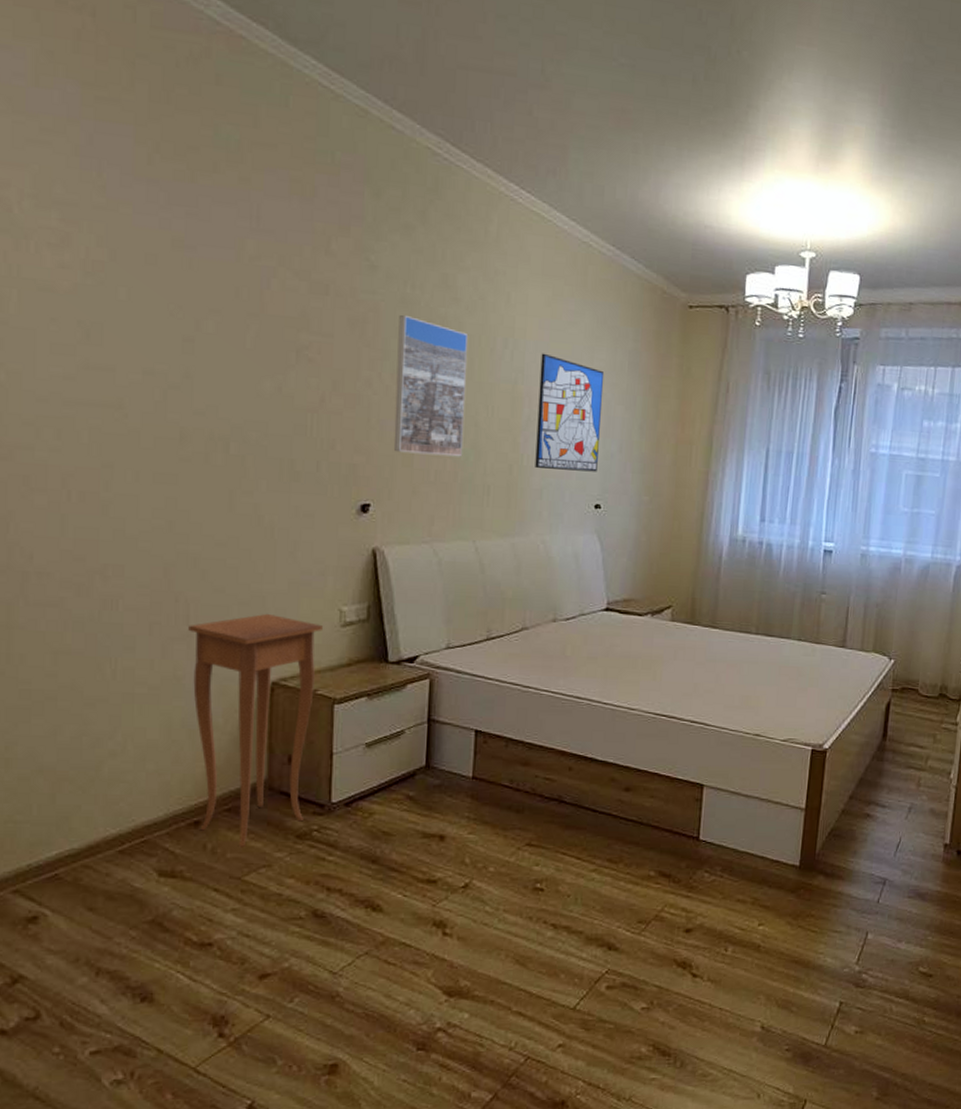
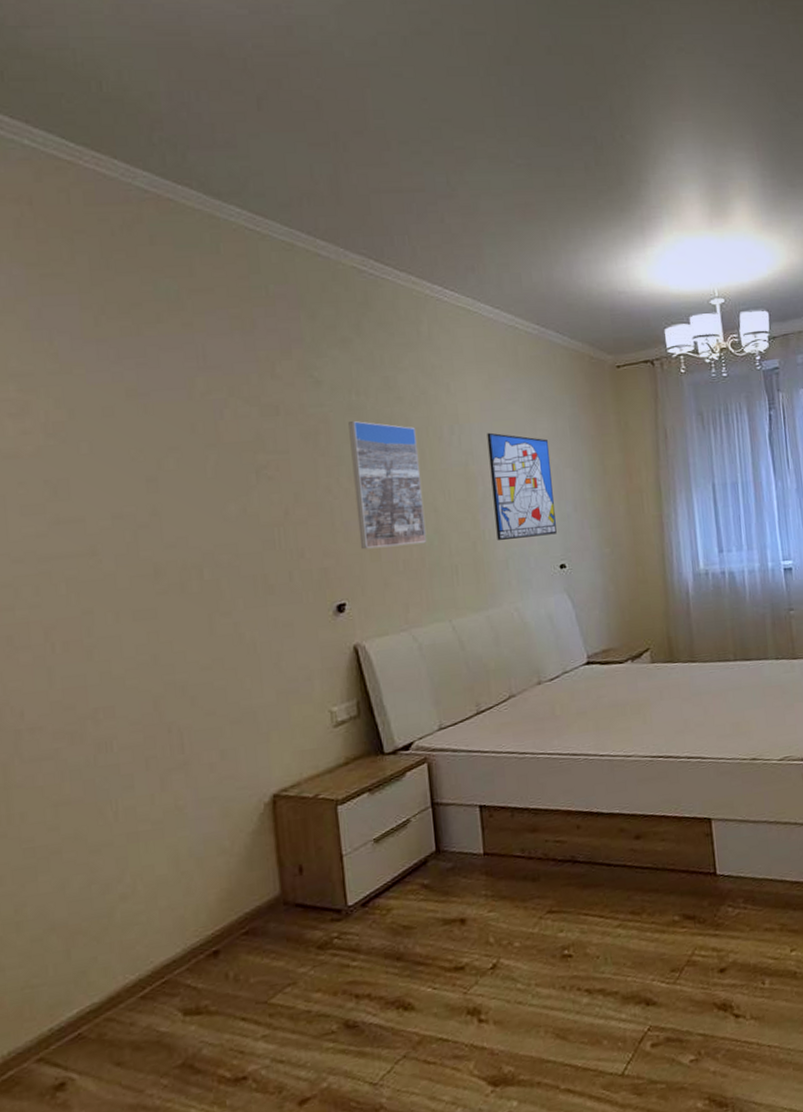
side table: present [188,613,323,848] -> none [184,727,322,971]

